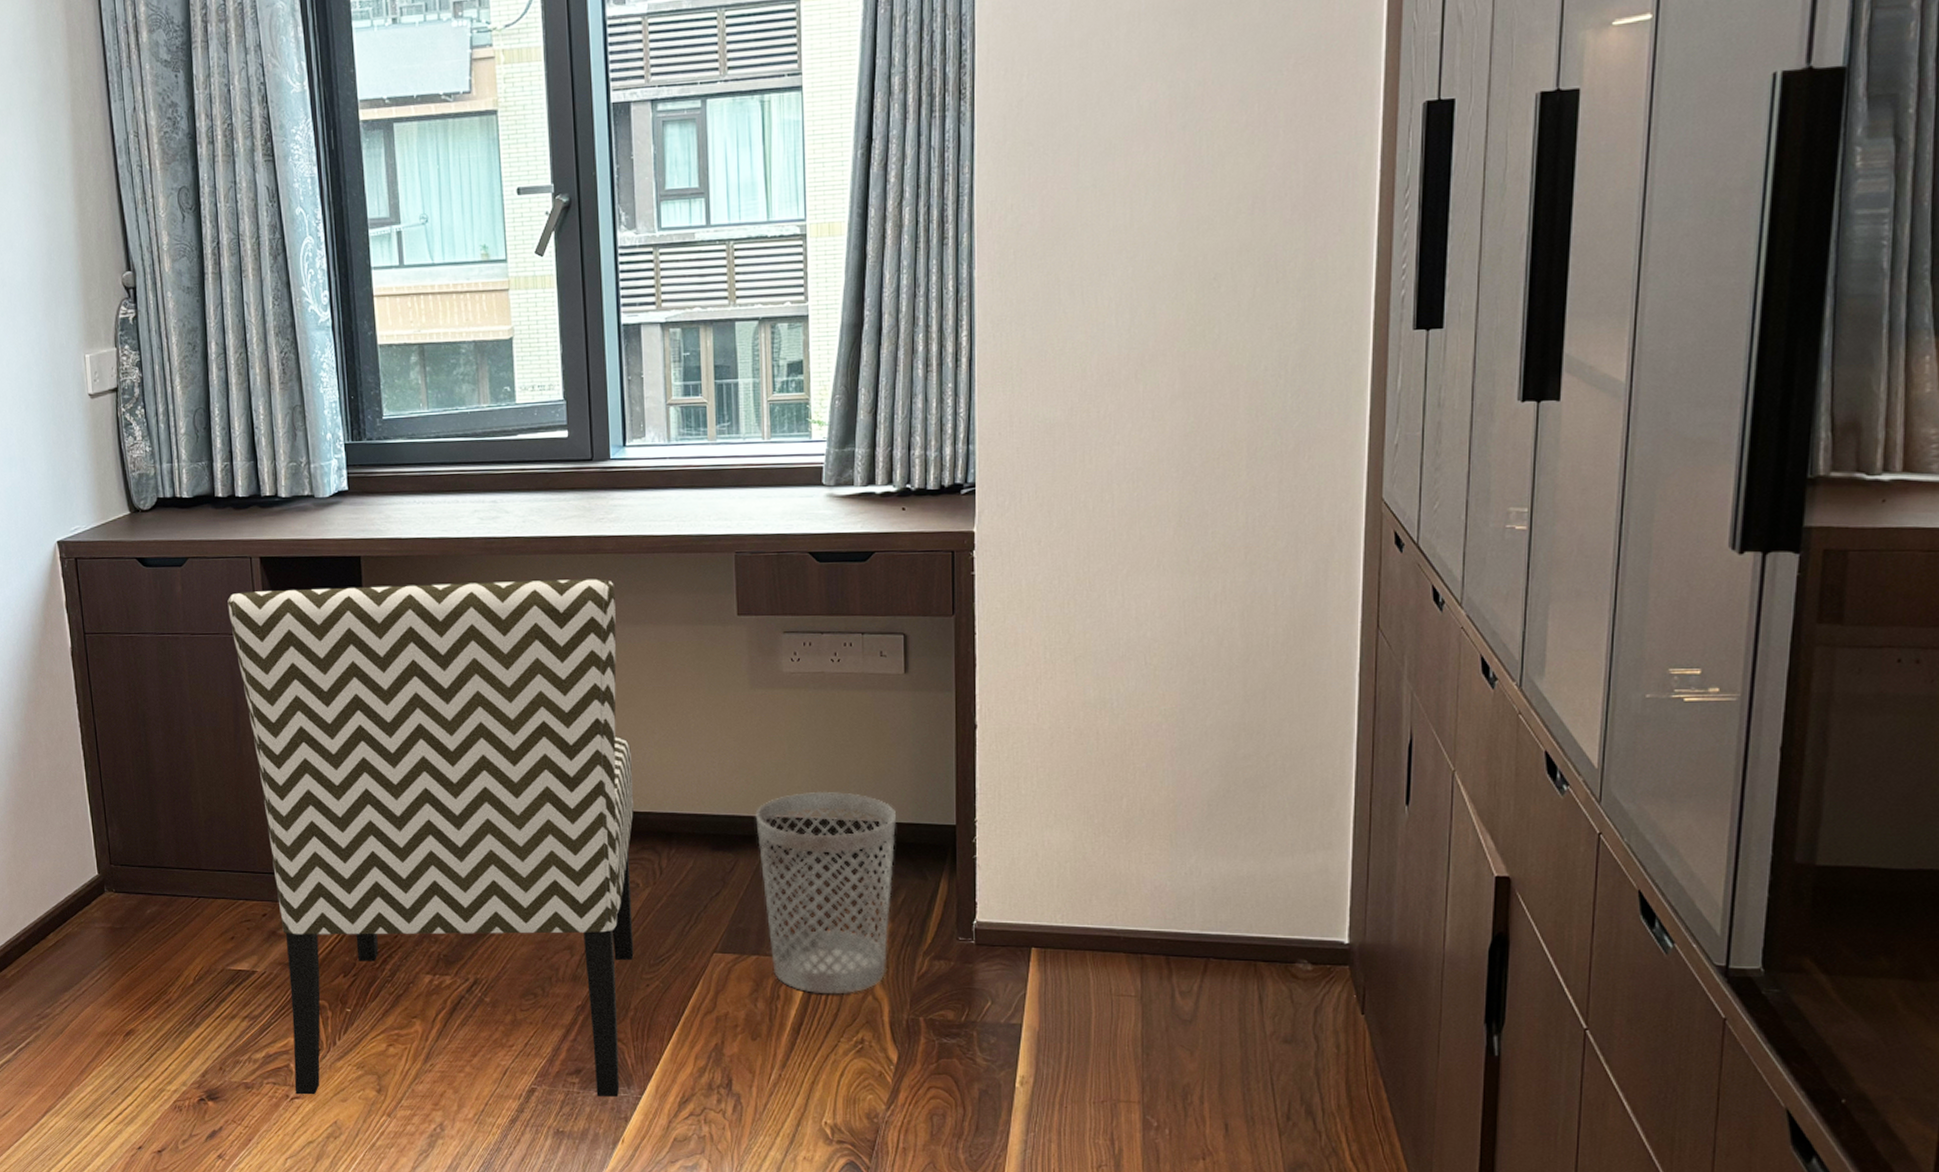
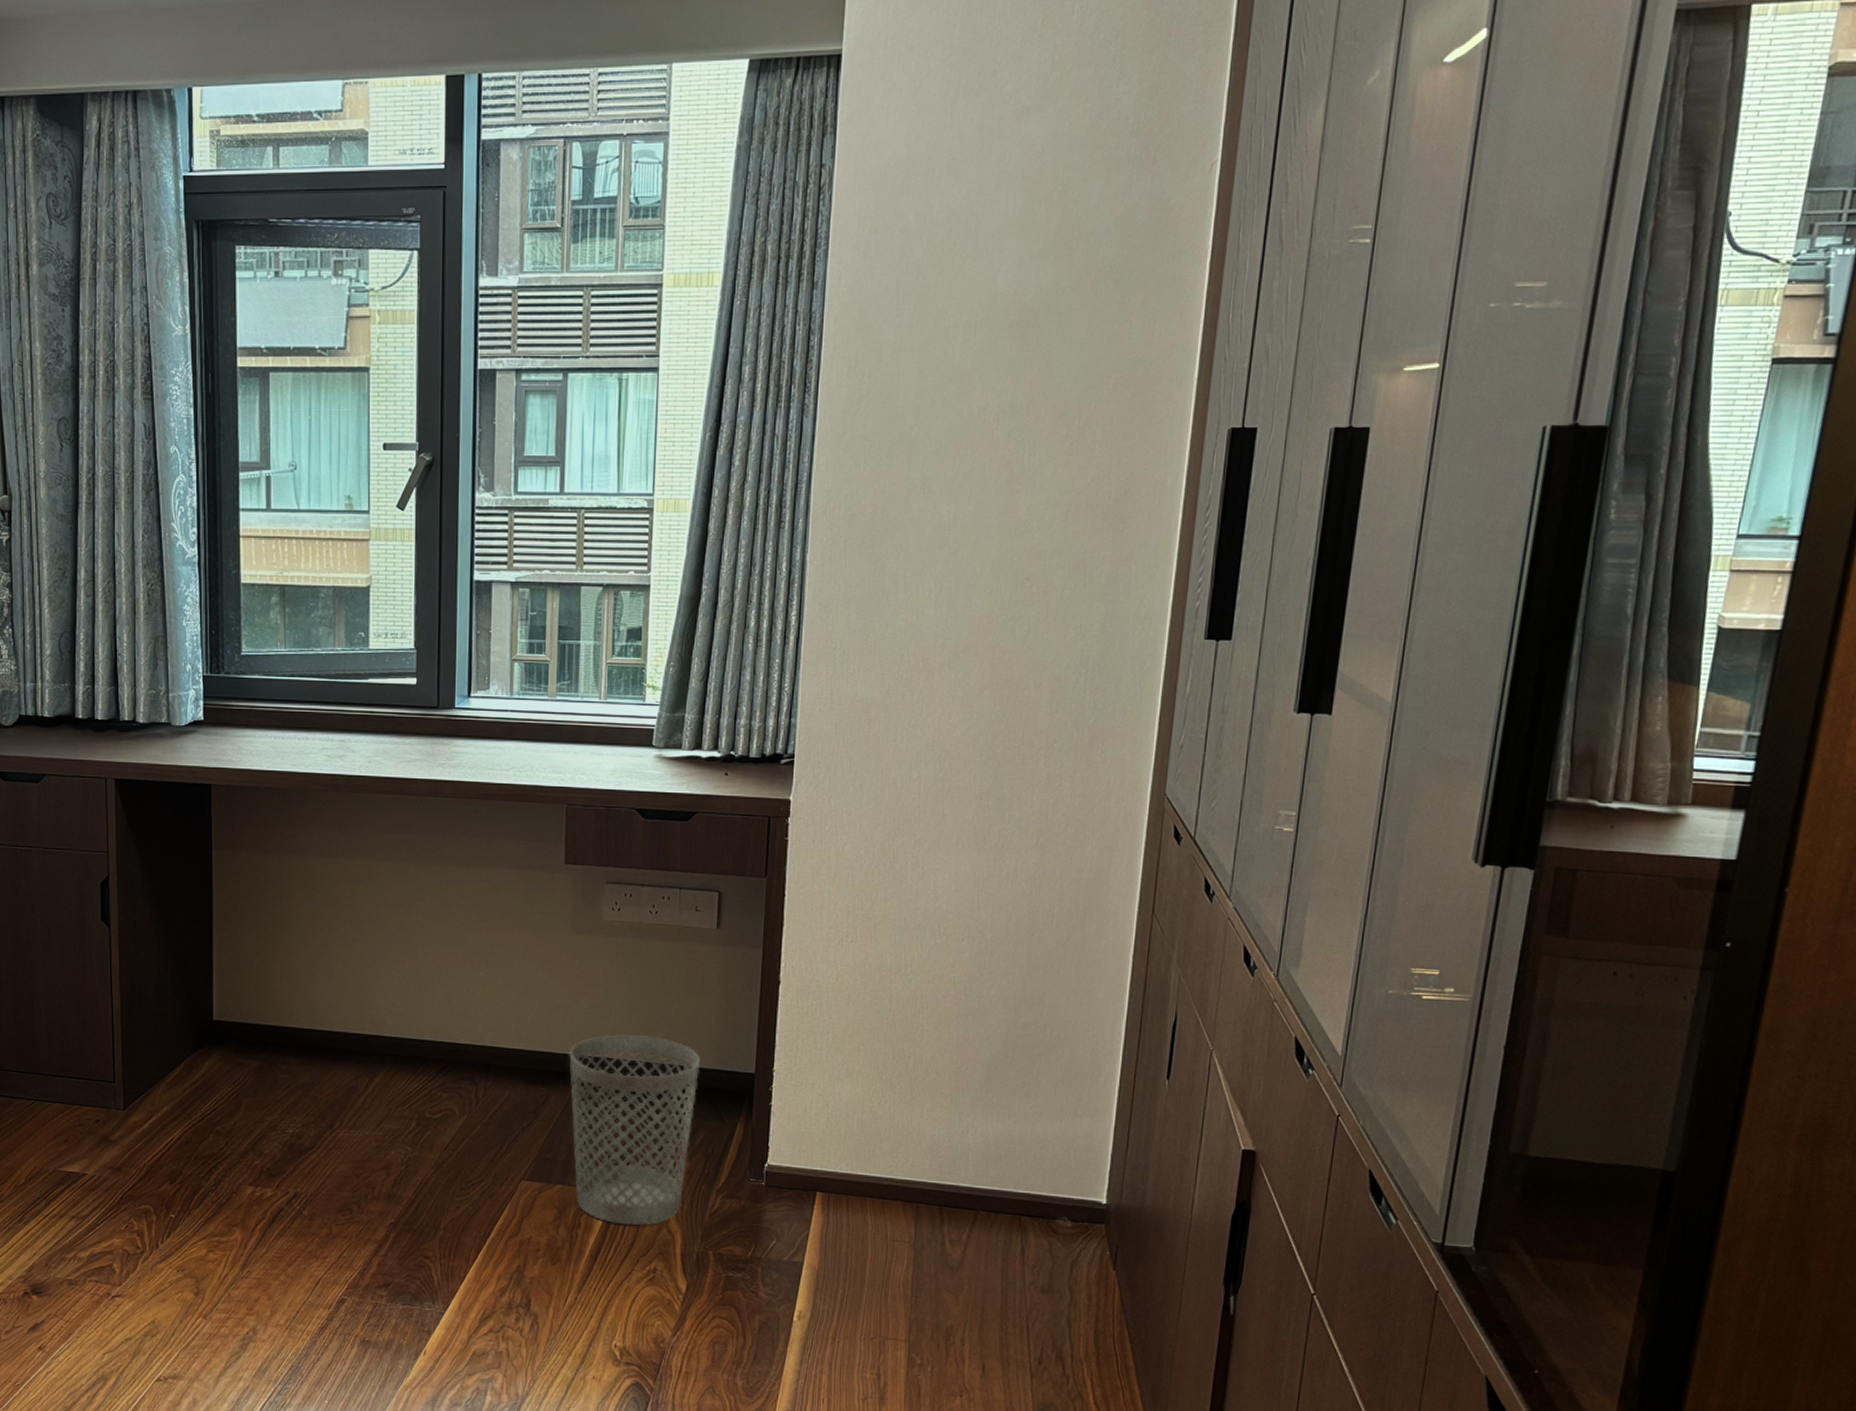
chair: present [227,578,634,1096] -> none [81,811,457,1311]

